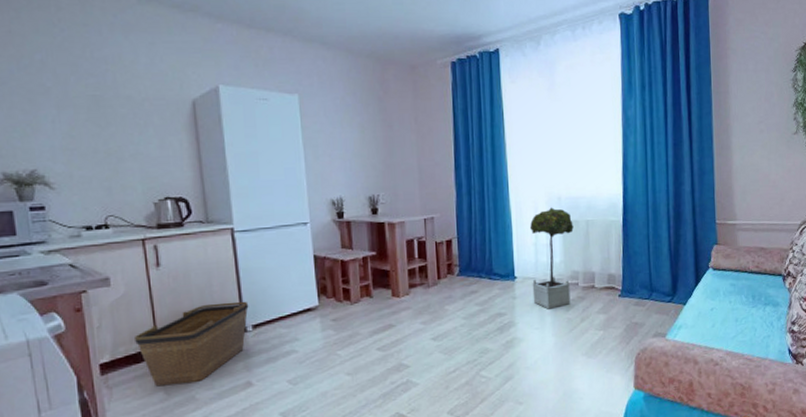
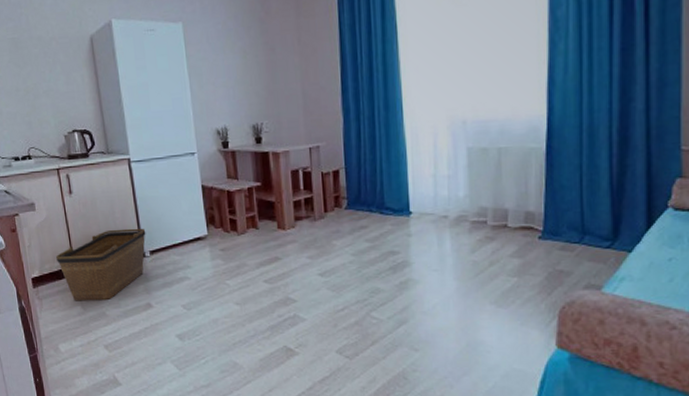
potted tree: present [529,207,574,309] -> none [427,133,482,250]

